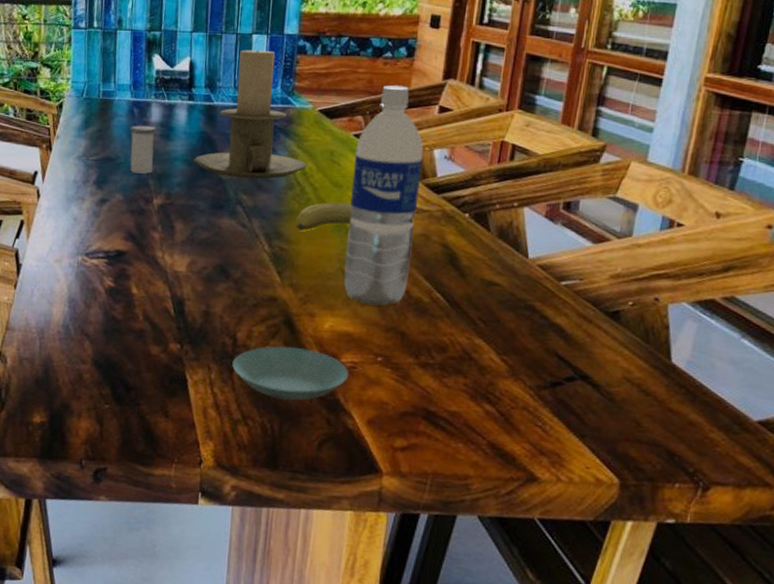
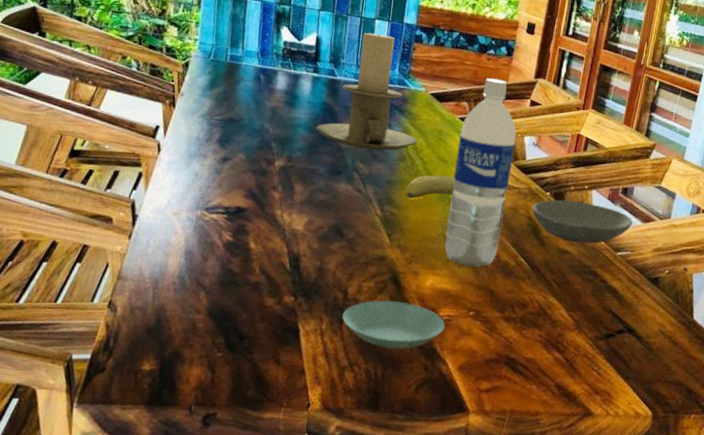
salt shaker: present [130,125,155,174] -> none [253,90,281,137]
bowl: none [447,221,580,273] -> present [532,200,633,244]

